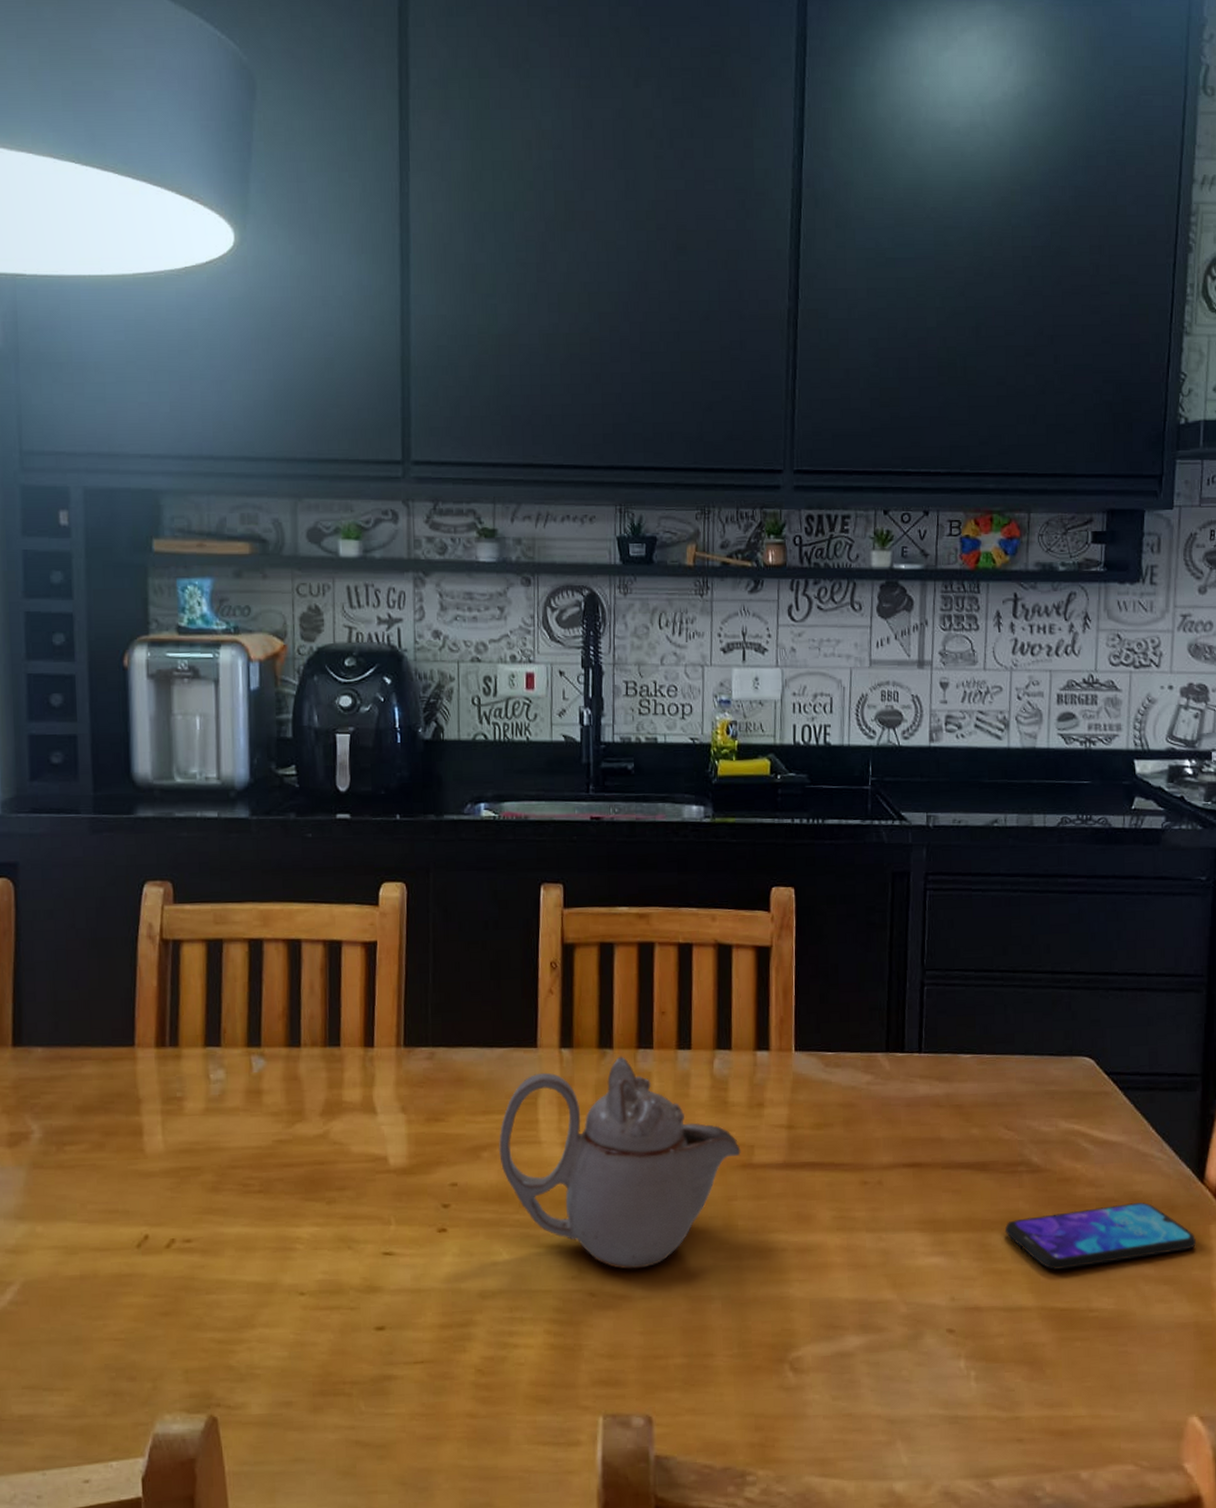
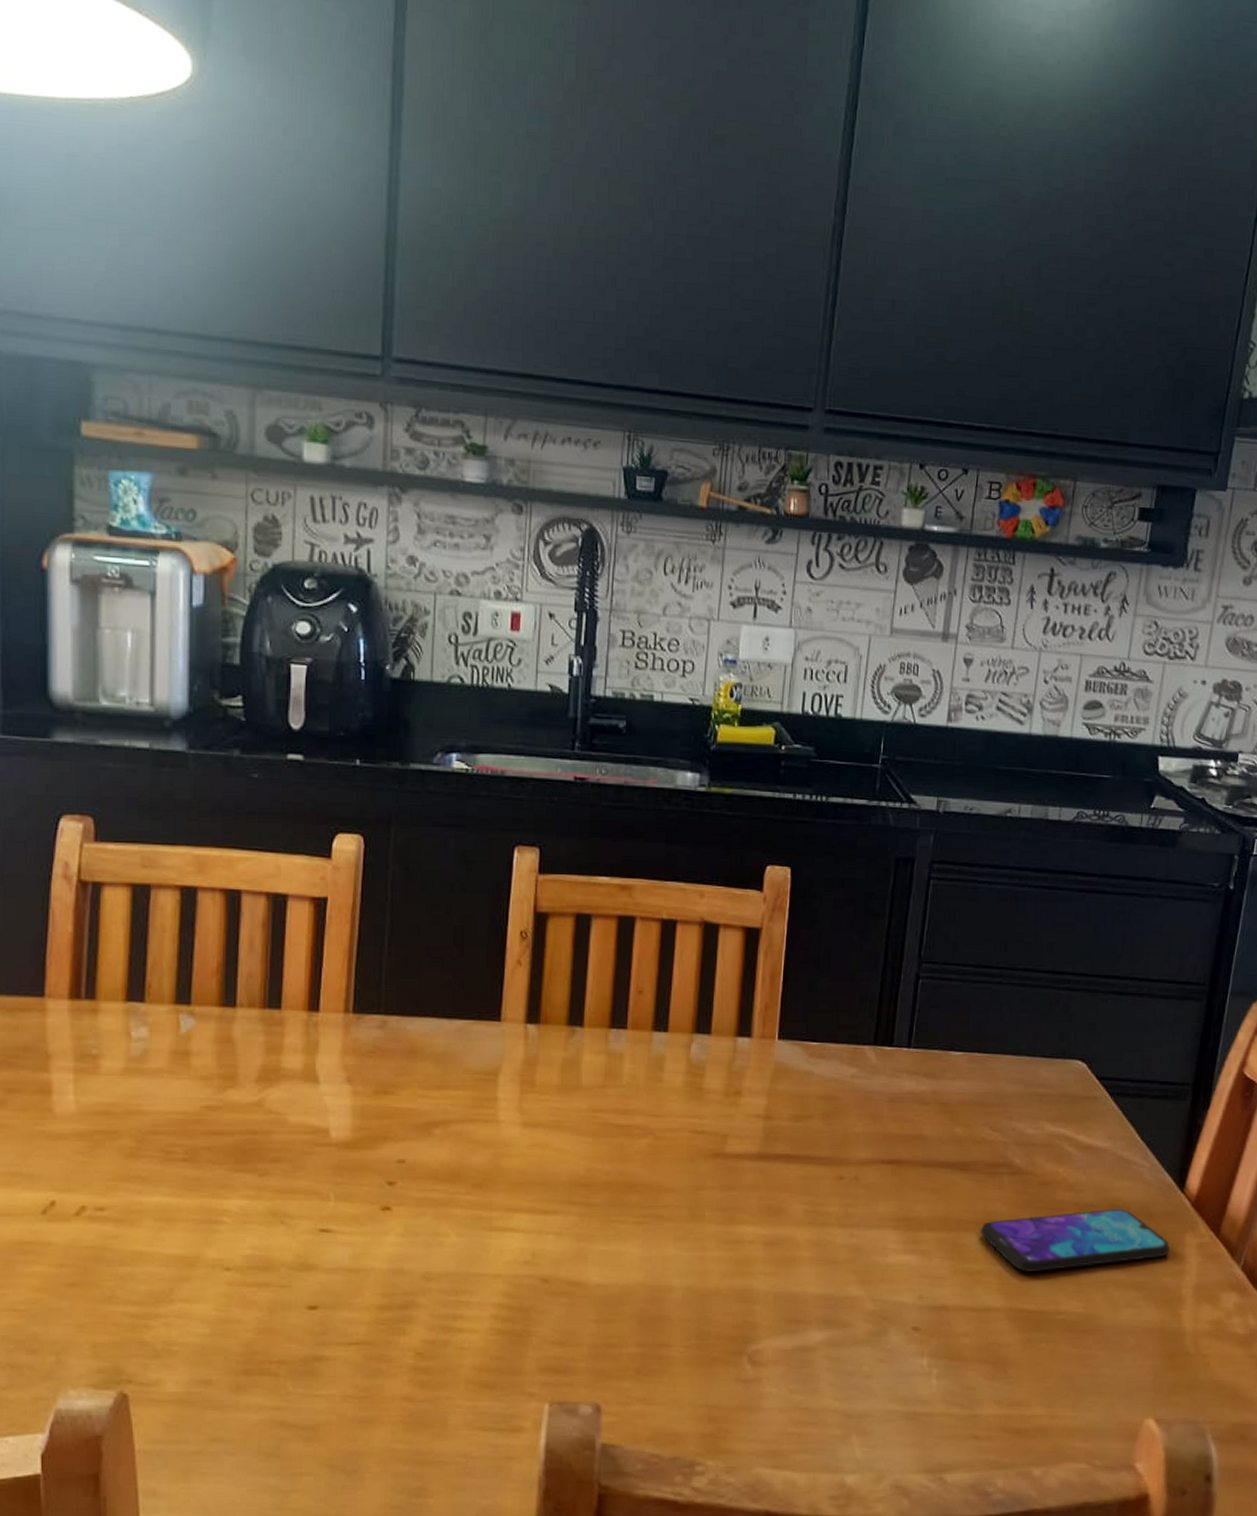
teapot: present [498,1056,741,1270] -> none [452,1035,713,1256]

